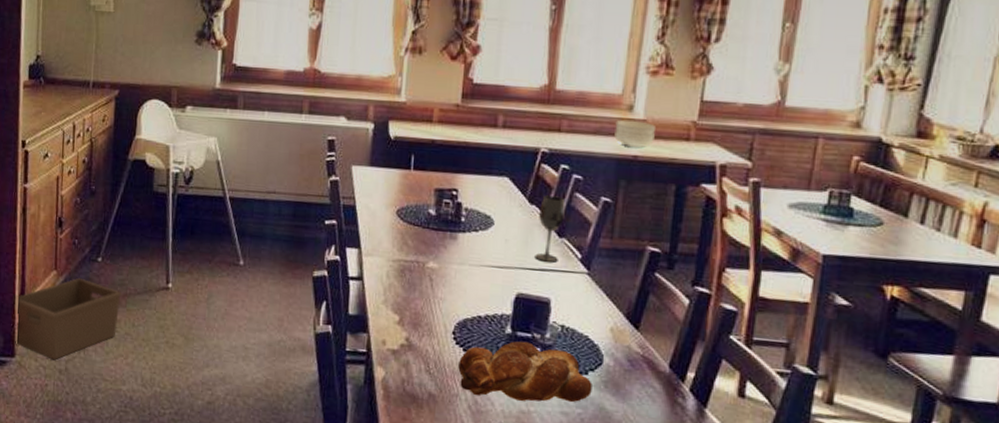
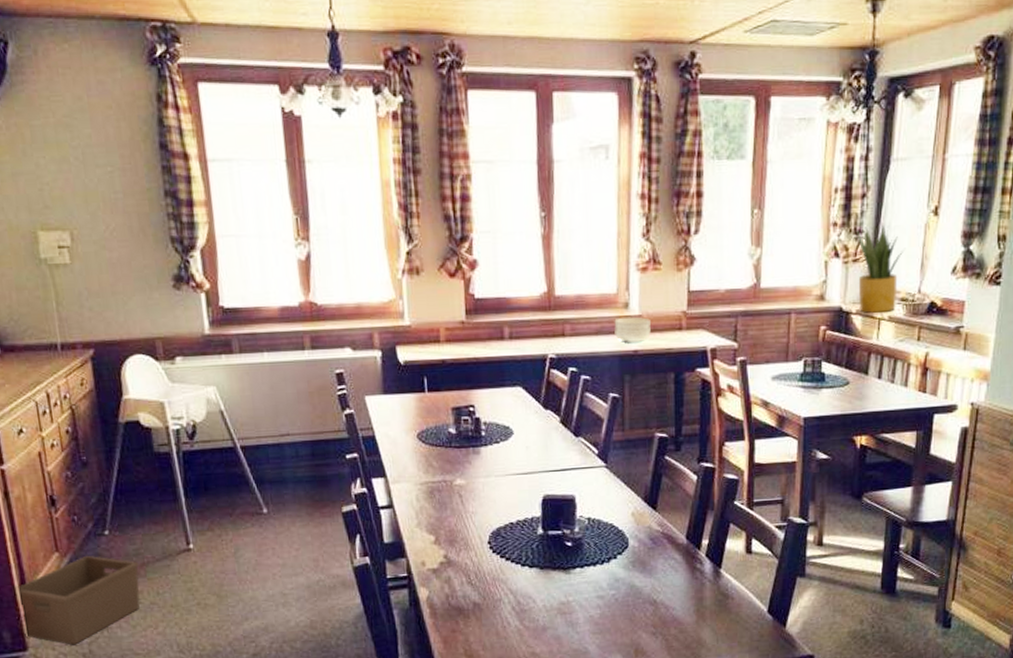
bread loaf: present [458,340,592,403] -> none [497,538,622,597]
wine glass: present [535,195,565,263] -> none [554,398,578,462]
planter: none [903,51,964,150] -> present [857,223,903,313]

